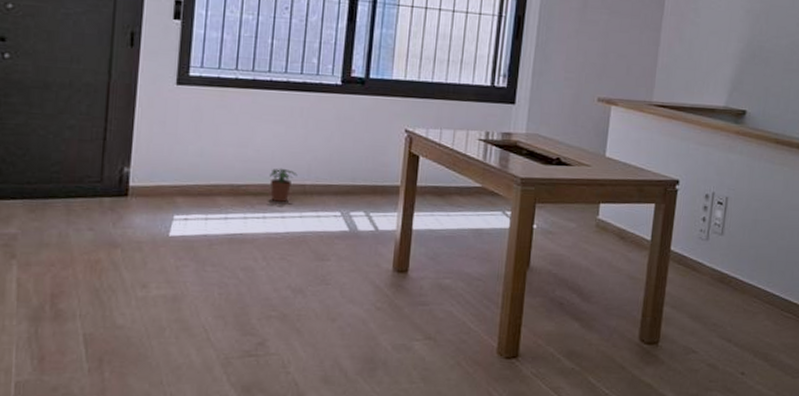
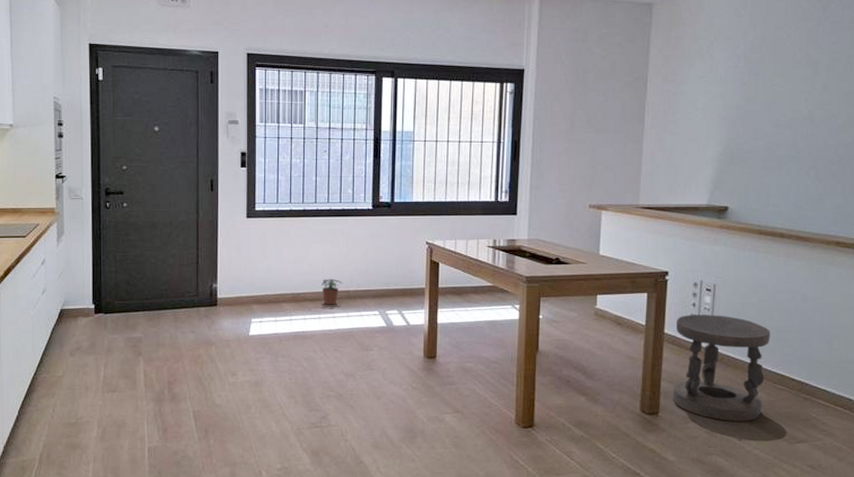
stool: none [675,230,781,353] -> present [673,315,771,421]

